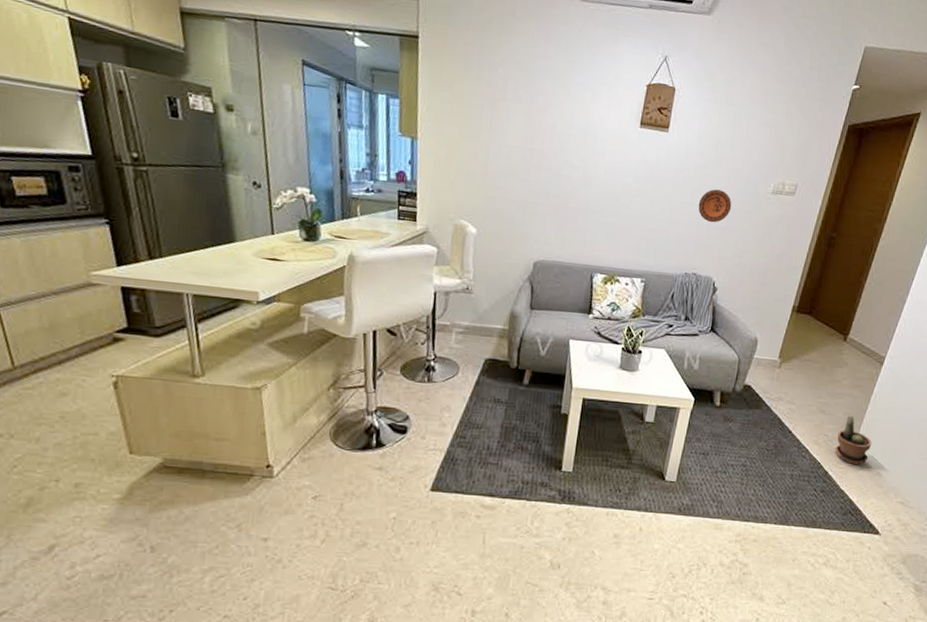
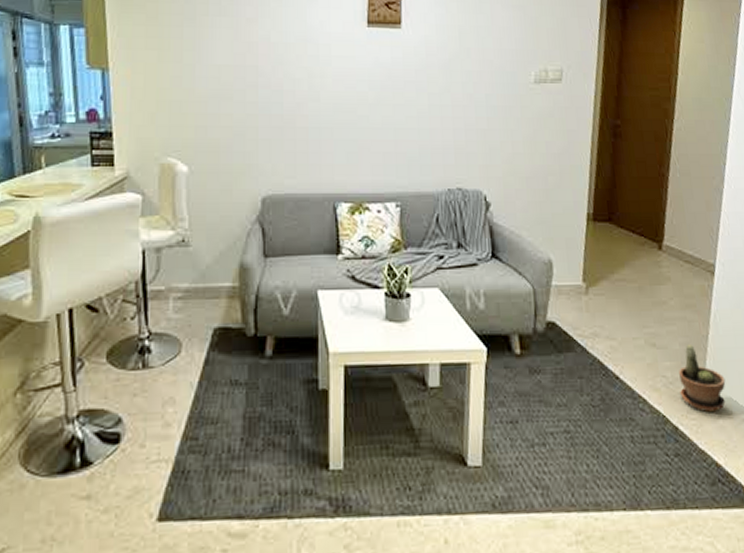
decorative plate: present [698,189,732,223] -> none [450,86,490,125]

